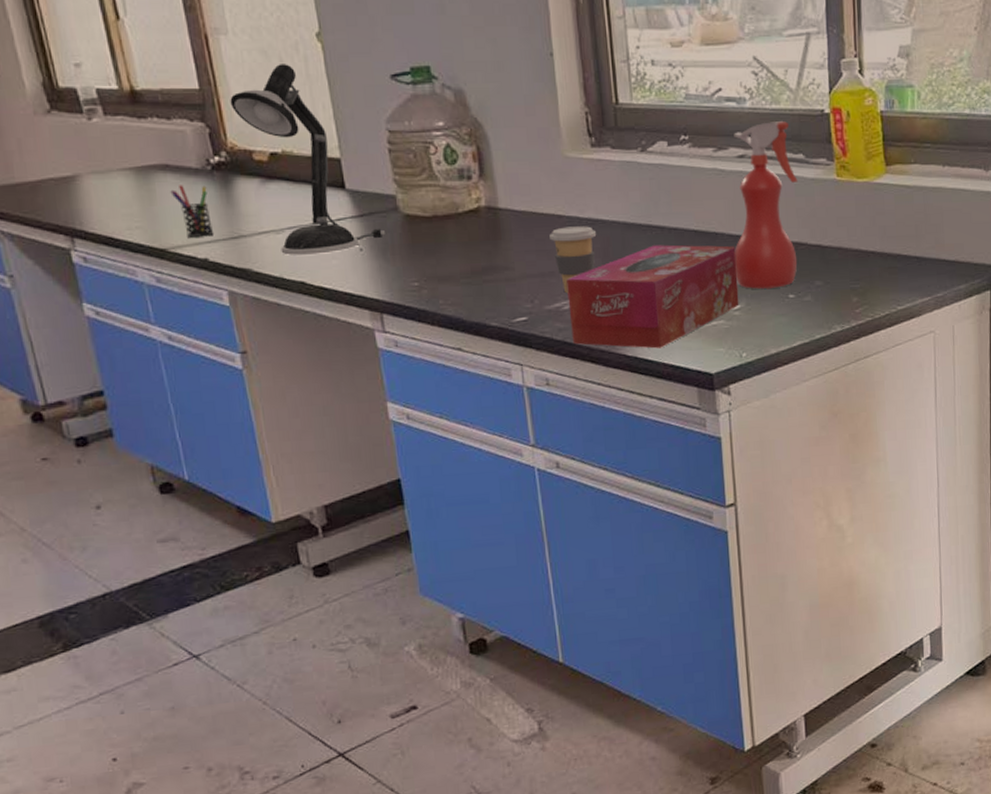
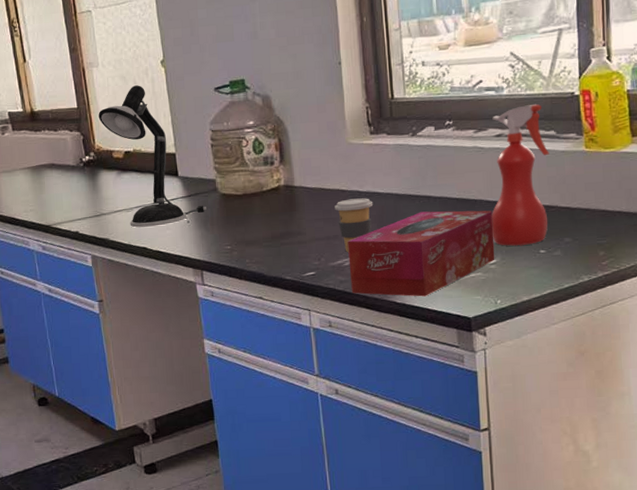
pen holder: present [170,185,214,237] -> none [54,178,84,216]

